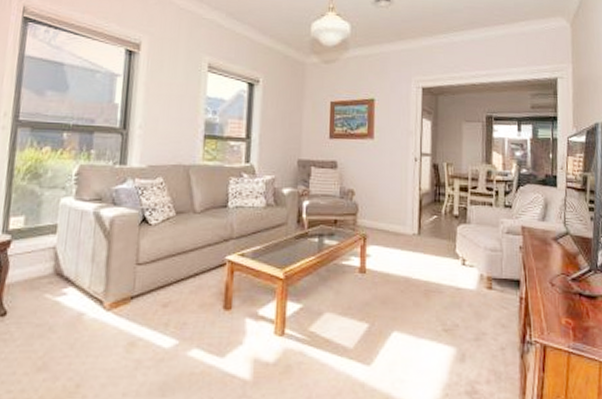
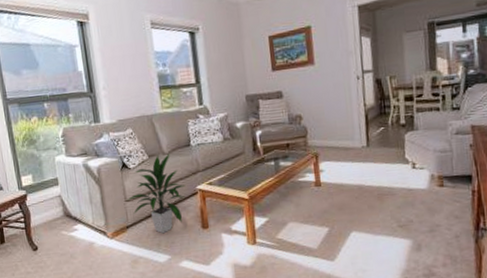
indoor plant: none [139,212,213,311] -> present [127,153,186,234]

